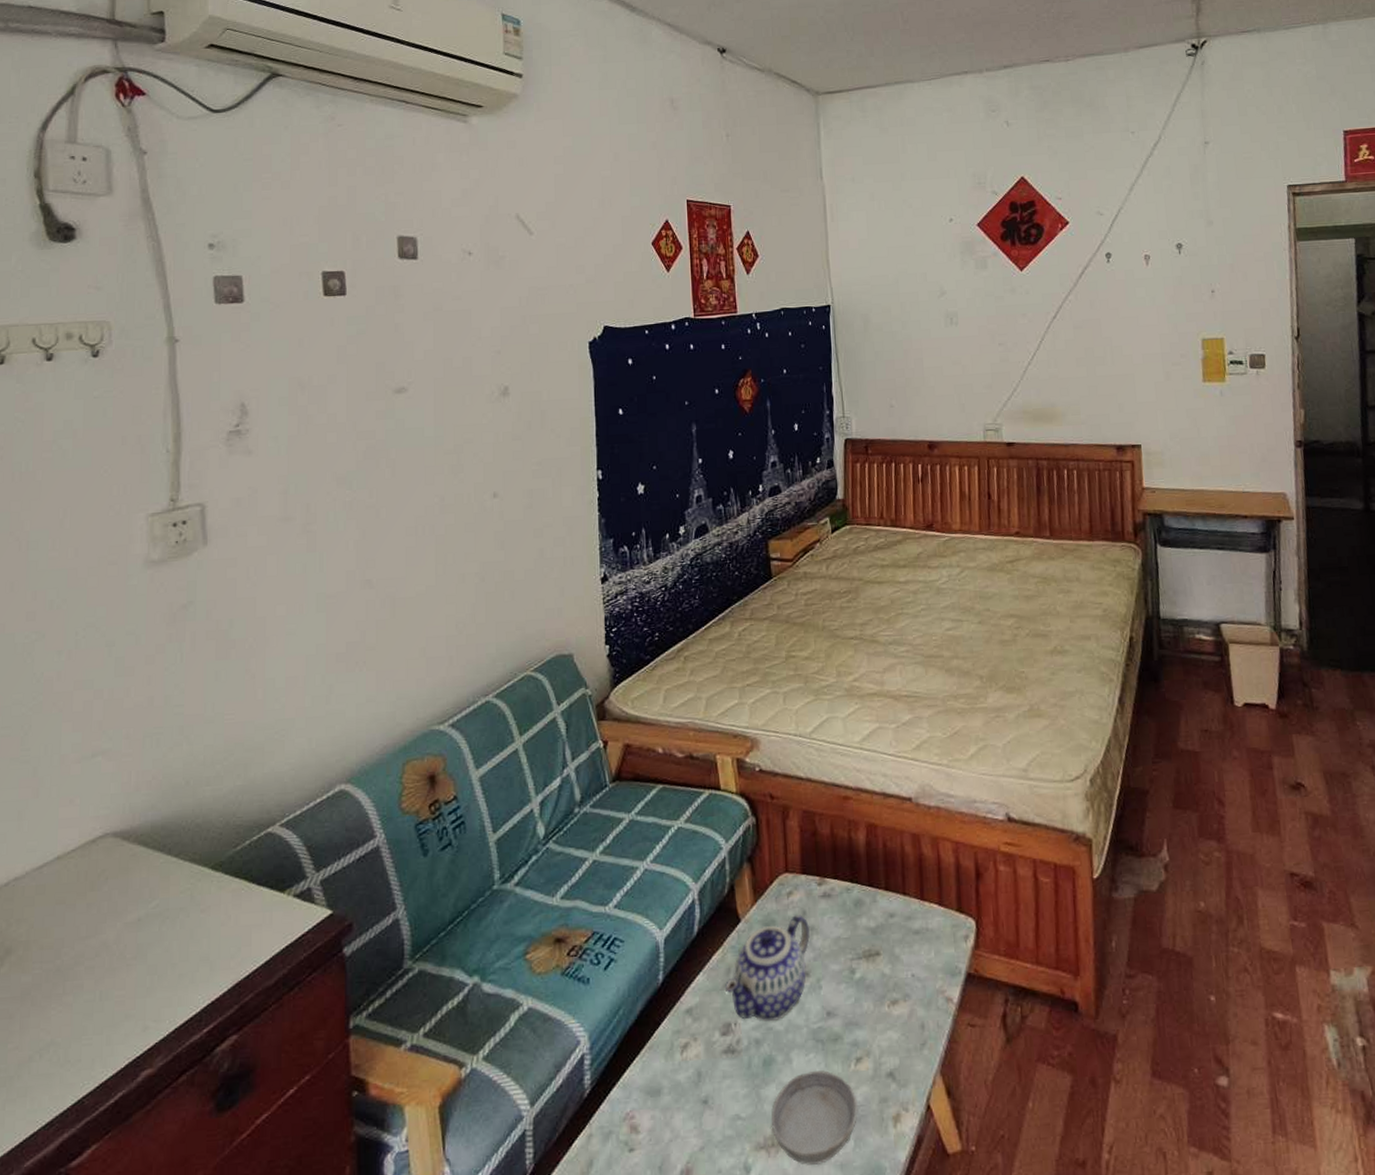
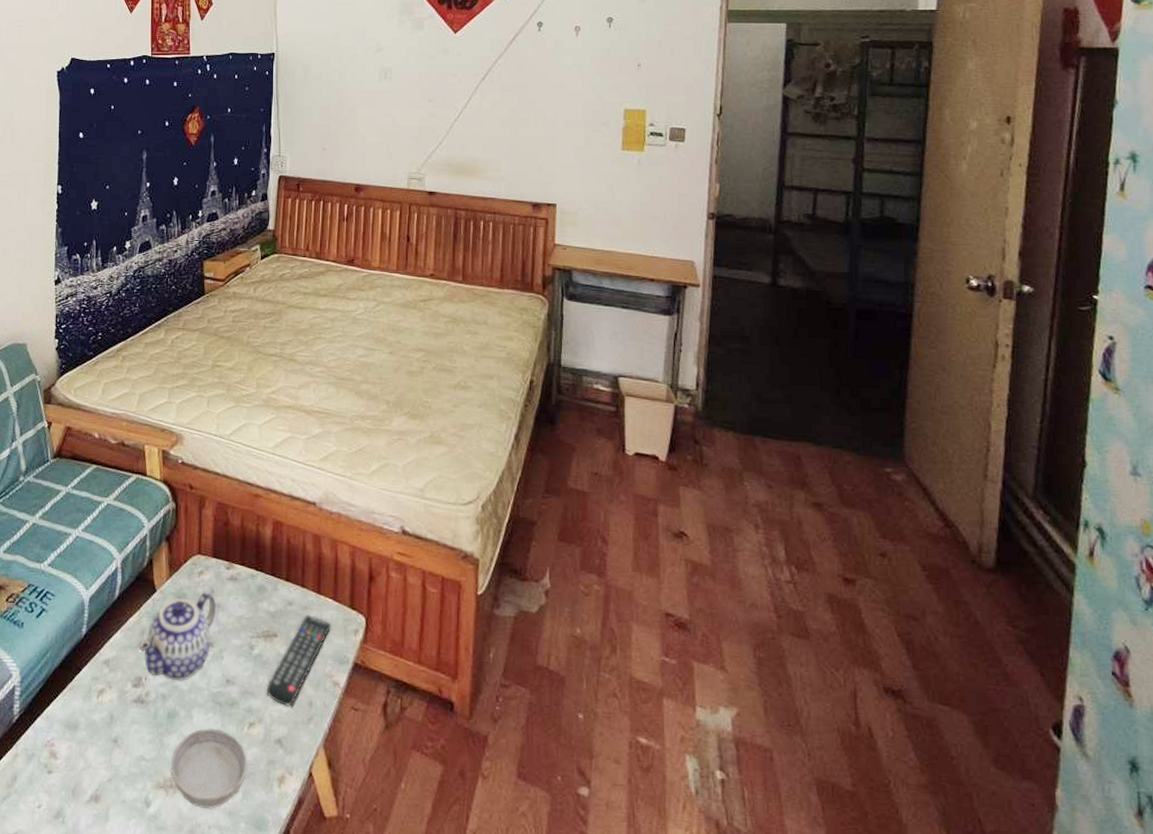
remote control: none [872,924,939,1033] -> present [266,614,332,706]

